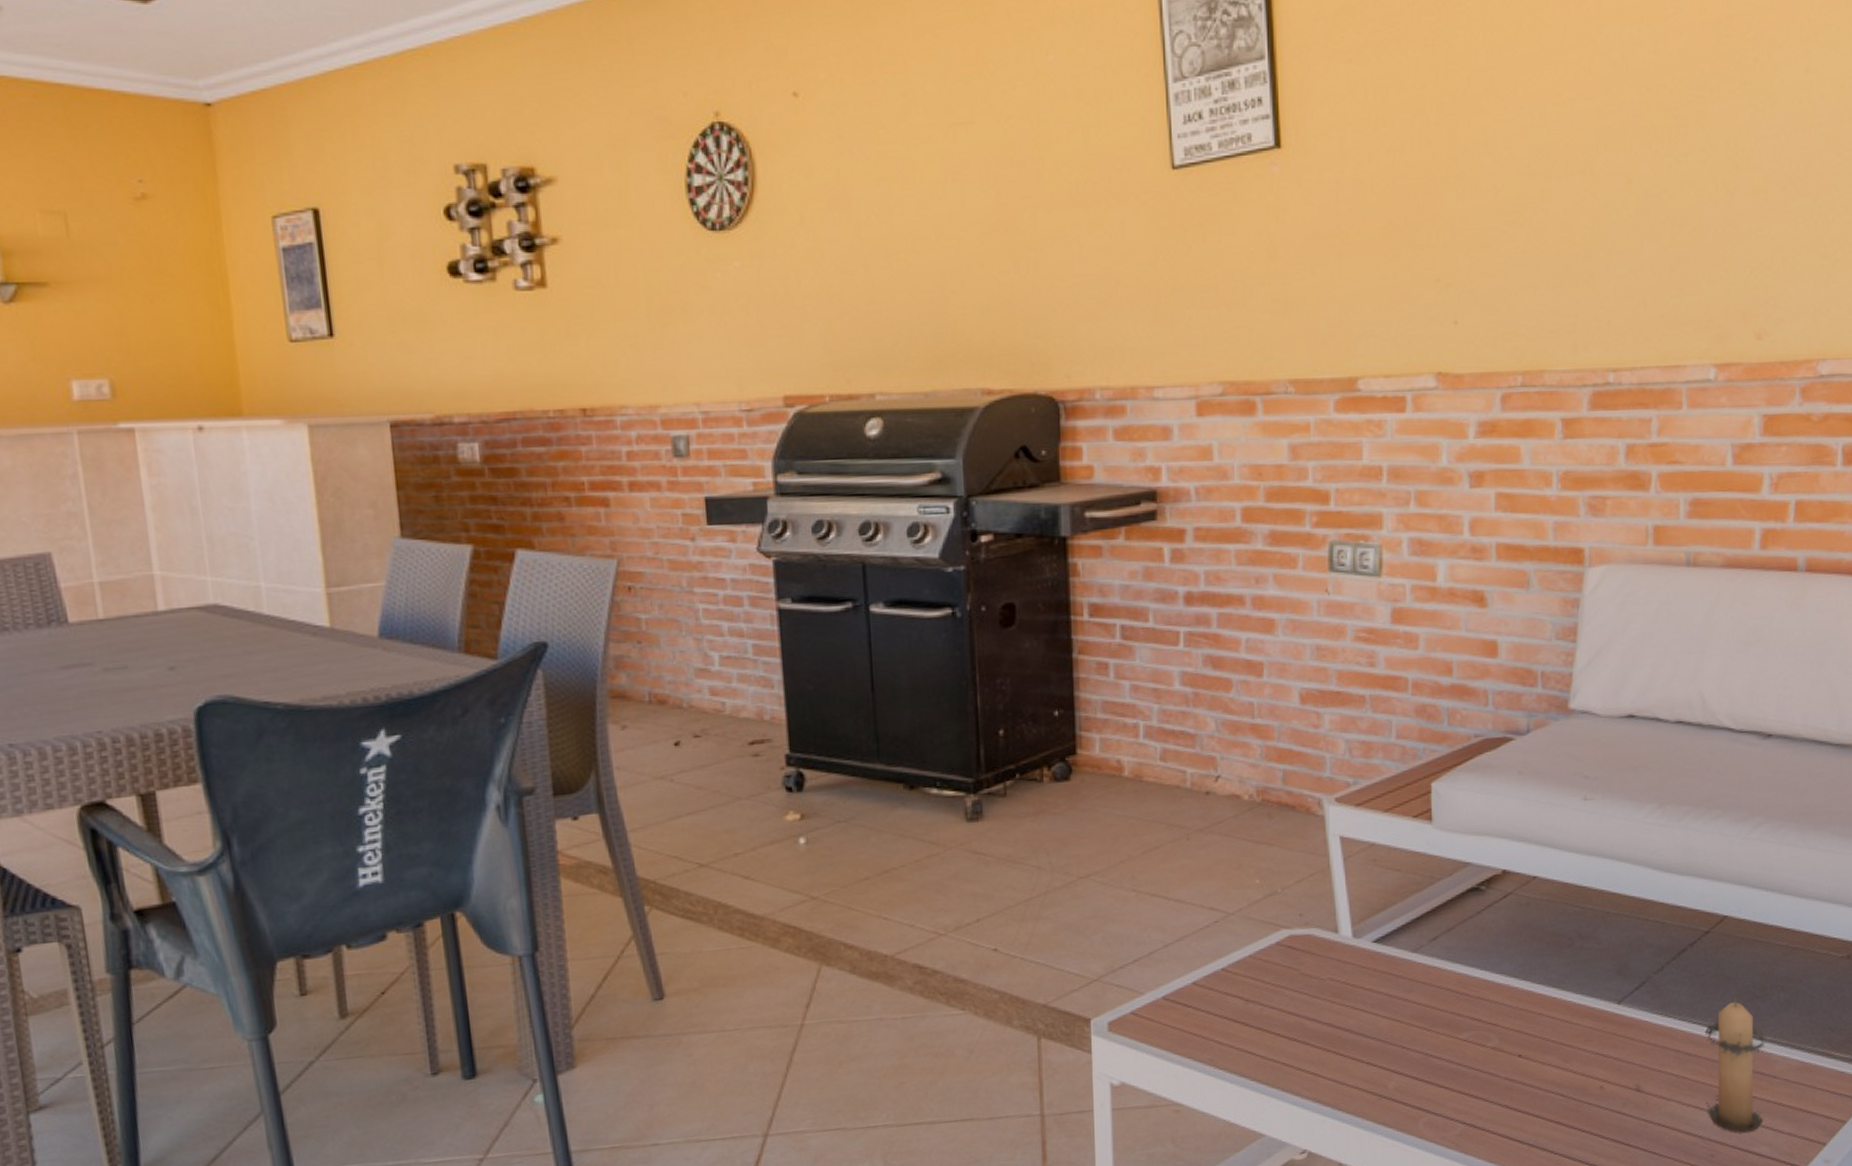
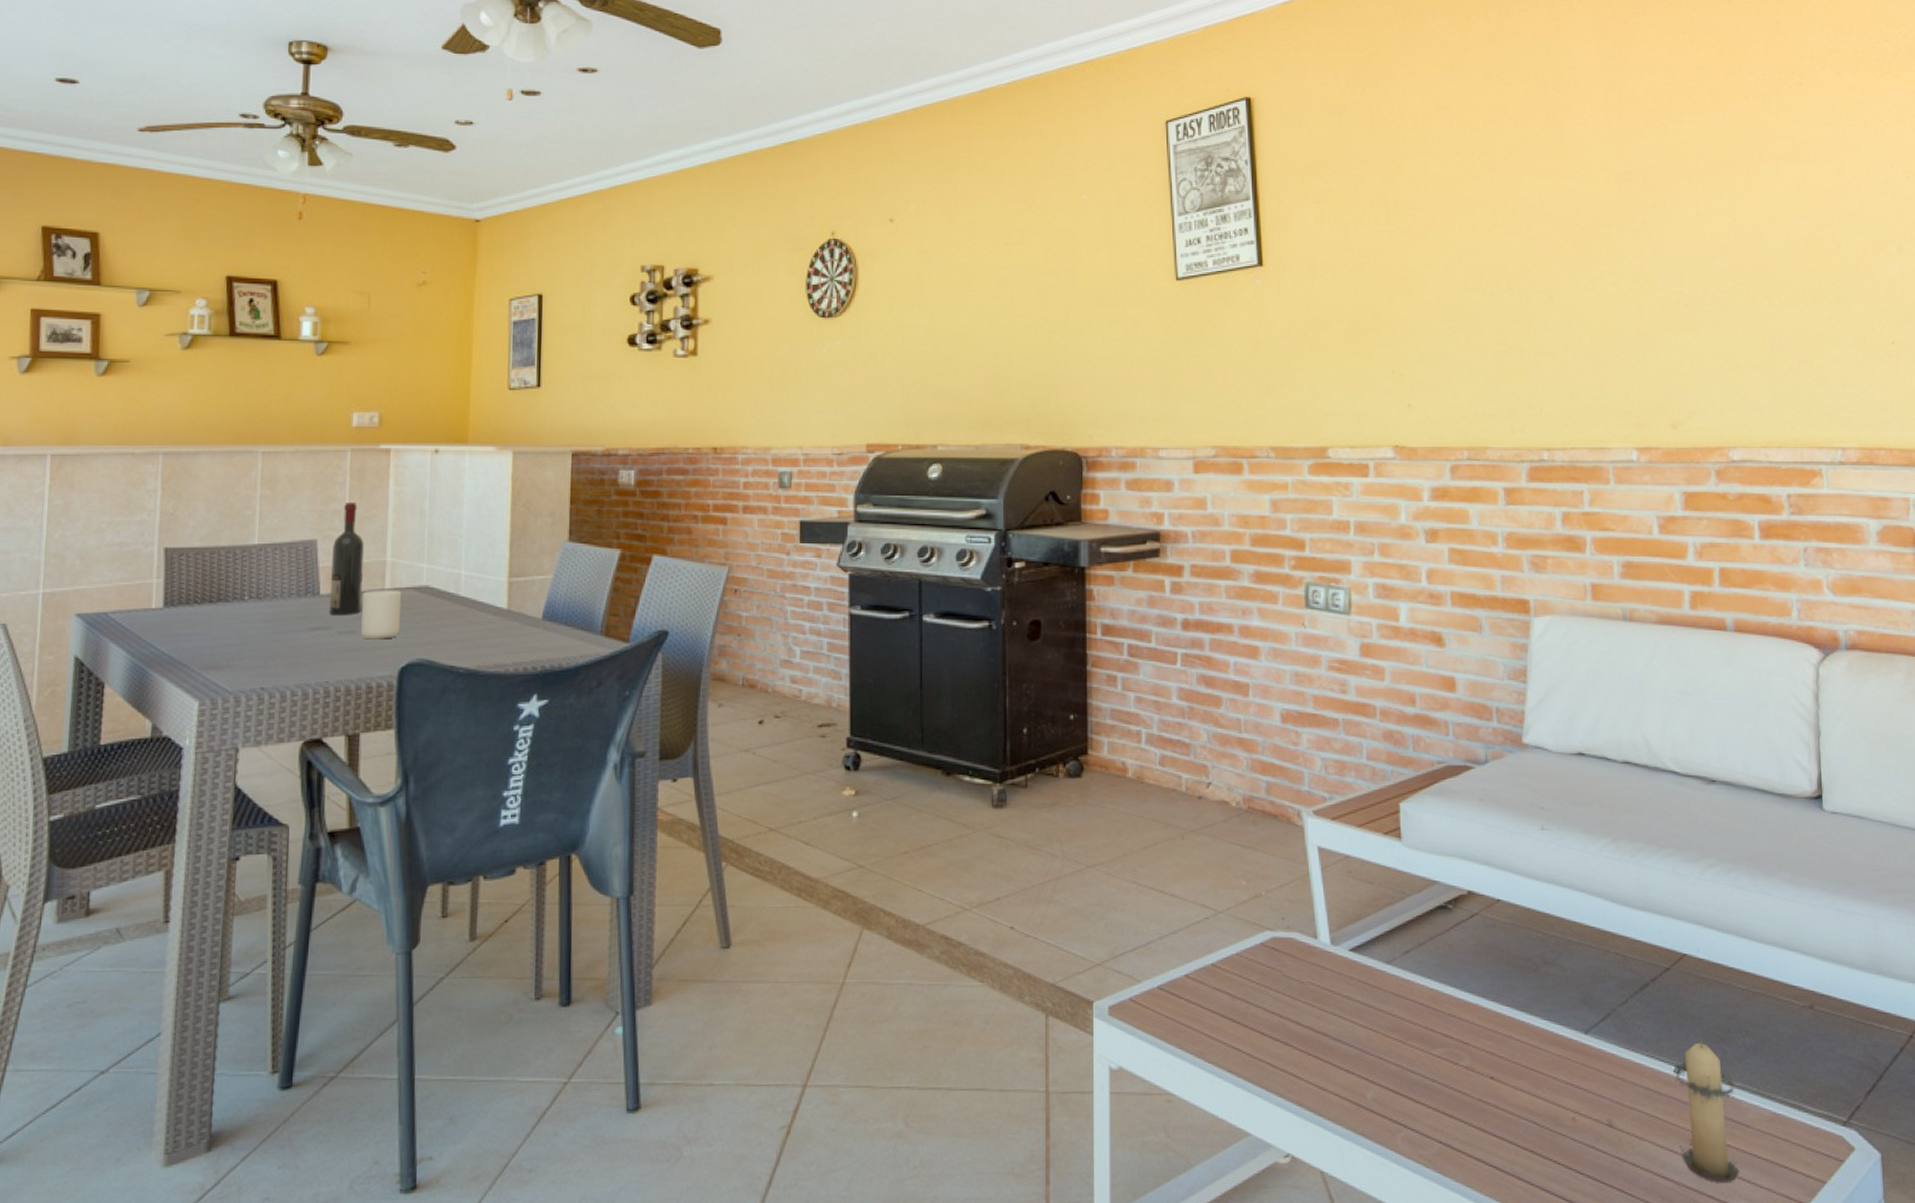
wine bottle: none [74,502,130,649] -> present [329,503,364,616]
cup: none [129,611,189,676] -> present [360,590,402,640]

